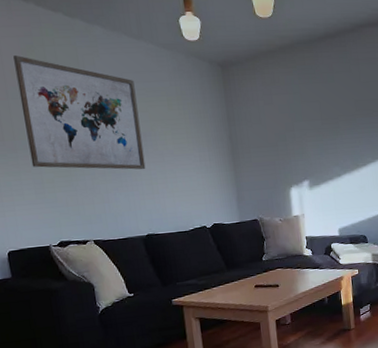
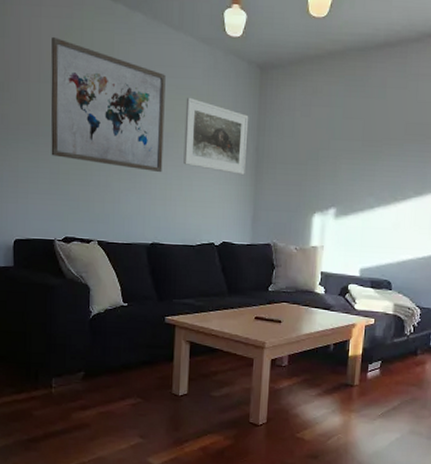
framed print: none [157,98,224,162] -> present [183,97,249,175]

